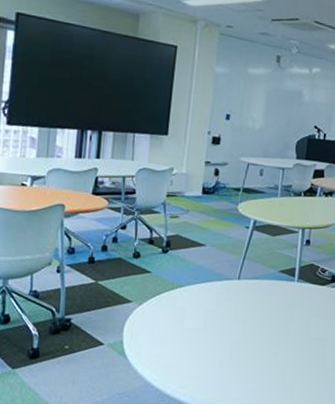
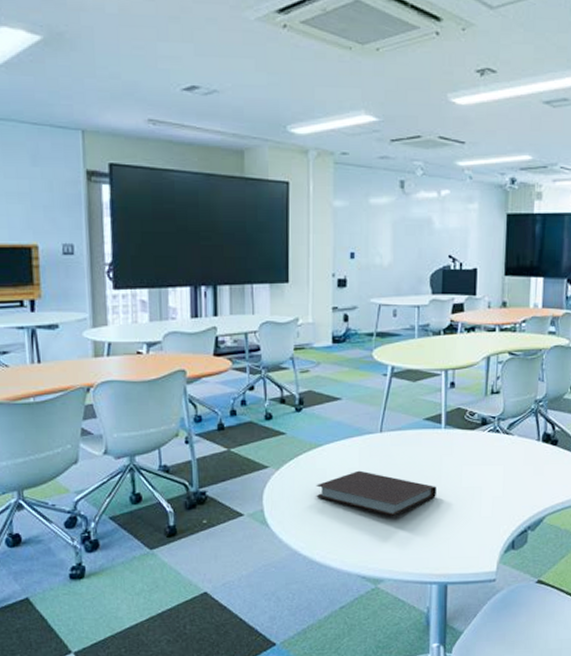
notebook: none [173,313,285,360] -> present [316,470,436,517]

